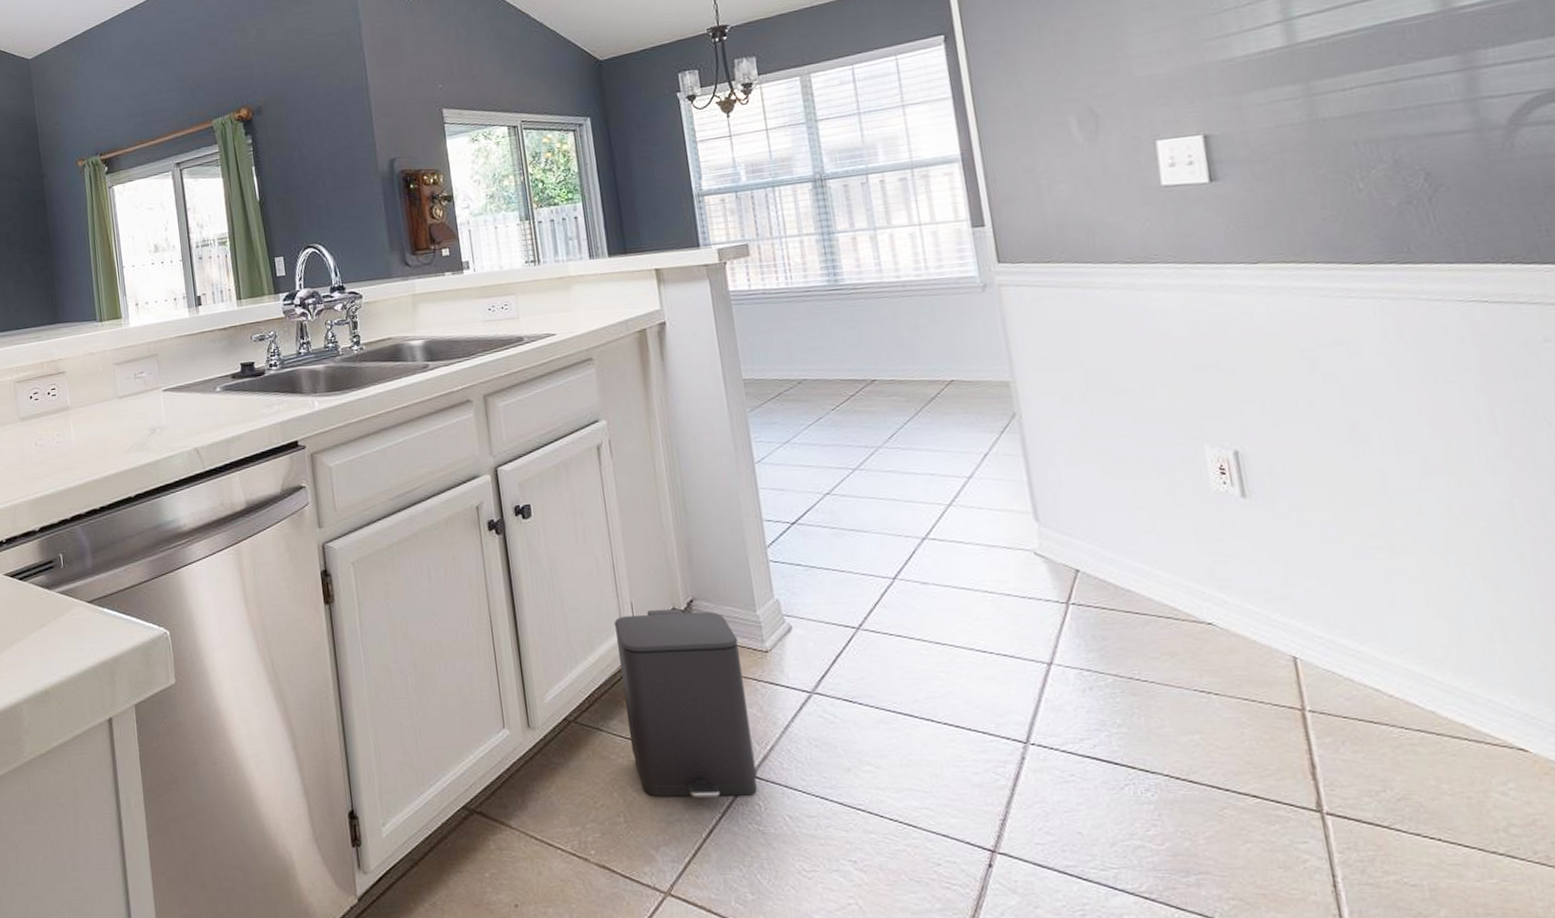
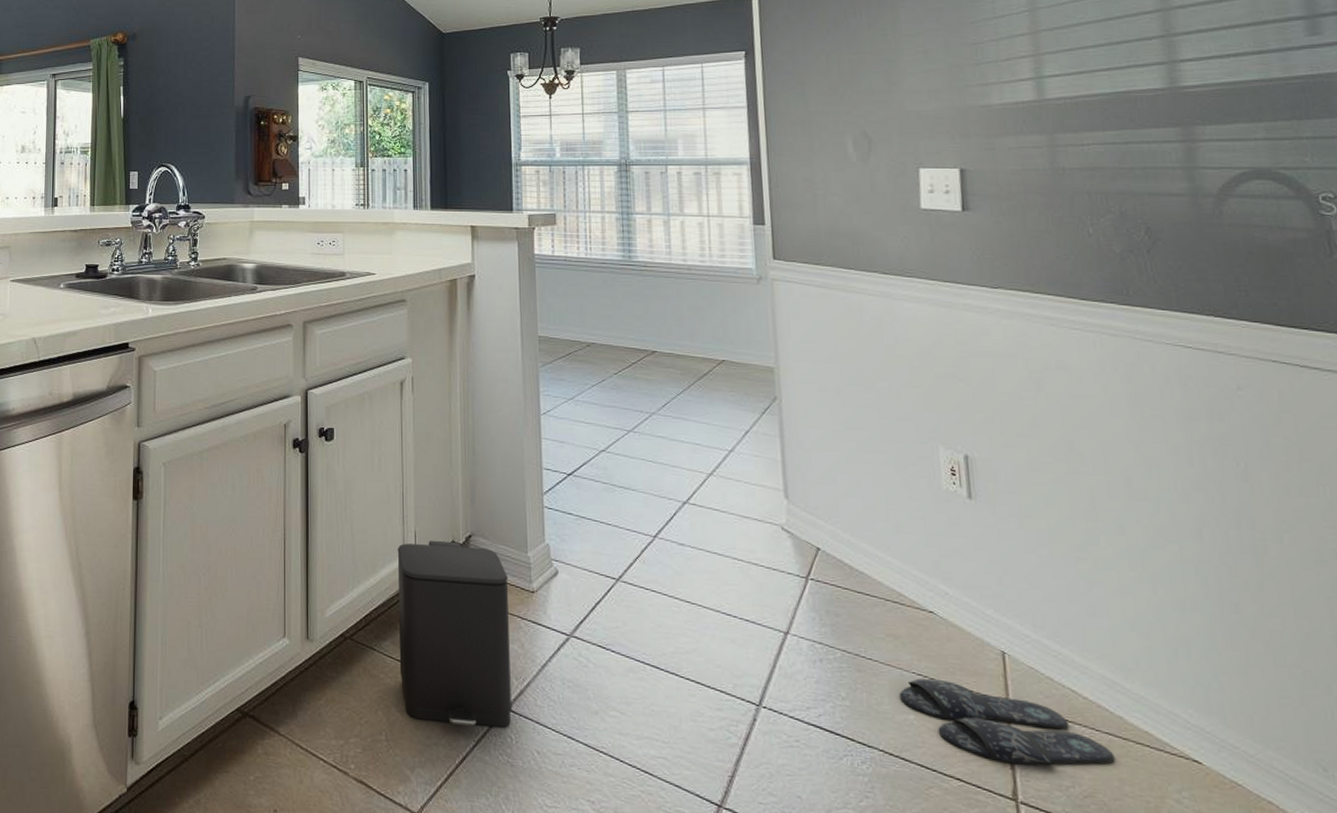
slippers: none [1181,694,1429,774] -> present [899,678,1115,766]

